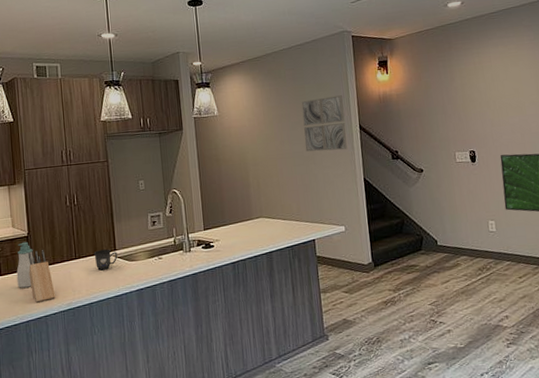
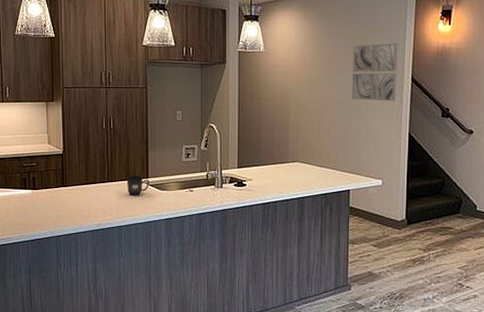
soap bottle: present [16,241,34,288] -> none [50,159,67,204]
knife block: present [28,249,55,303] -> none [62,168,86,220]

